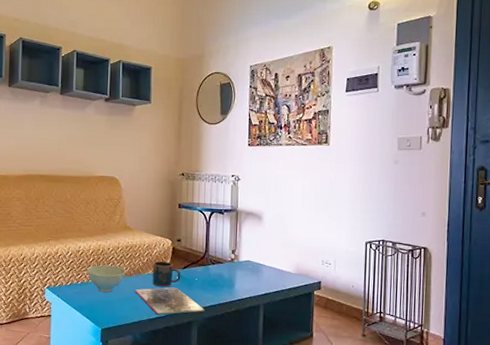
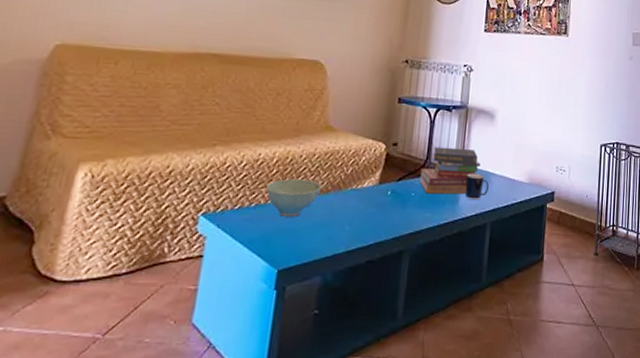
magazine: present [135,287,205,315] -> none [331,206,421,244]
mug: present [152,260,181,288] -> none [356,171,395,207]
books: none [201,243,252,281] -> present [420,147,481,195]
mug: none [239,264,260,286] -> present [464,173,489,201]

